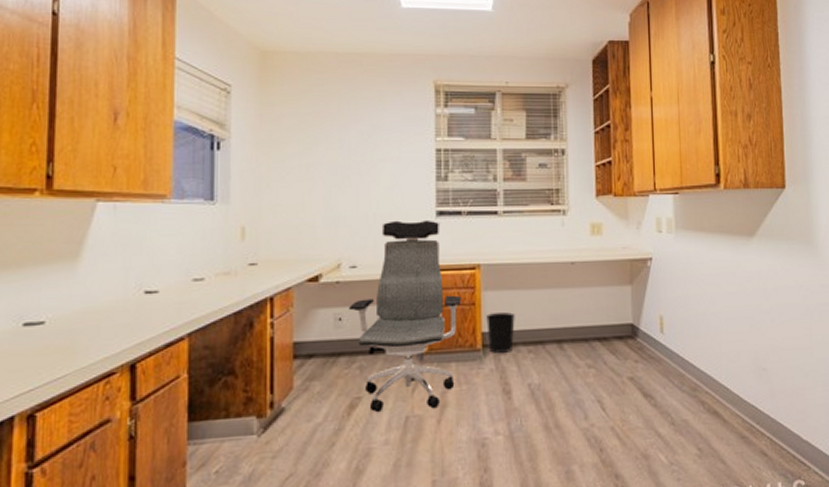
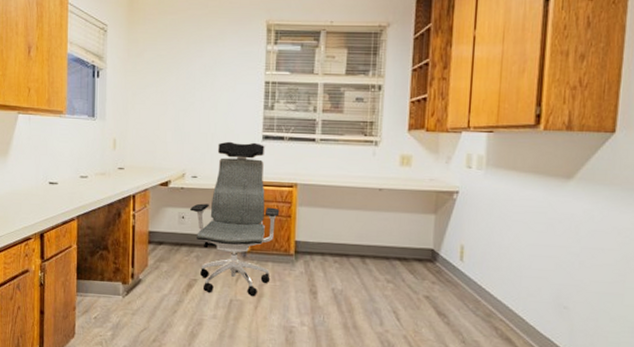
wastebasket: present [486,312,515,353] -> none [299,226,325,260]

